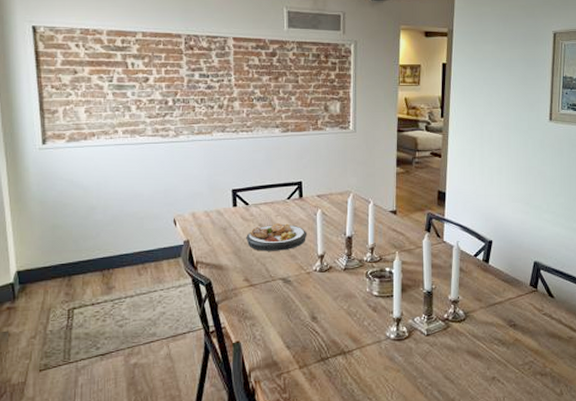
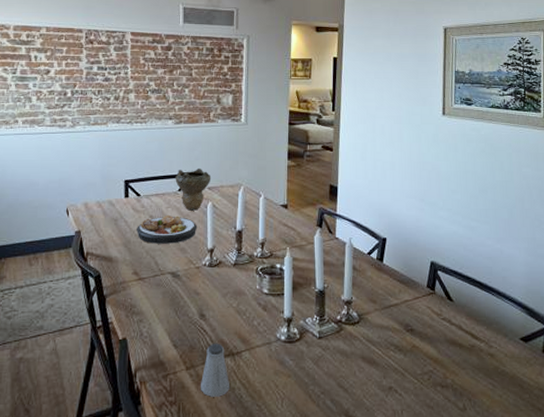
decorative bowl: none [284,176,320,218] -> present [175,167,211,211]
saltshaker: none [314,343,341,392] -> present [201,343,229,397]

